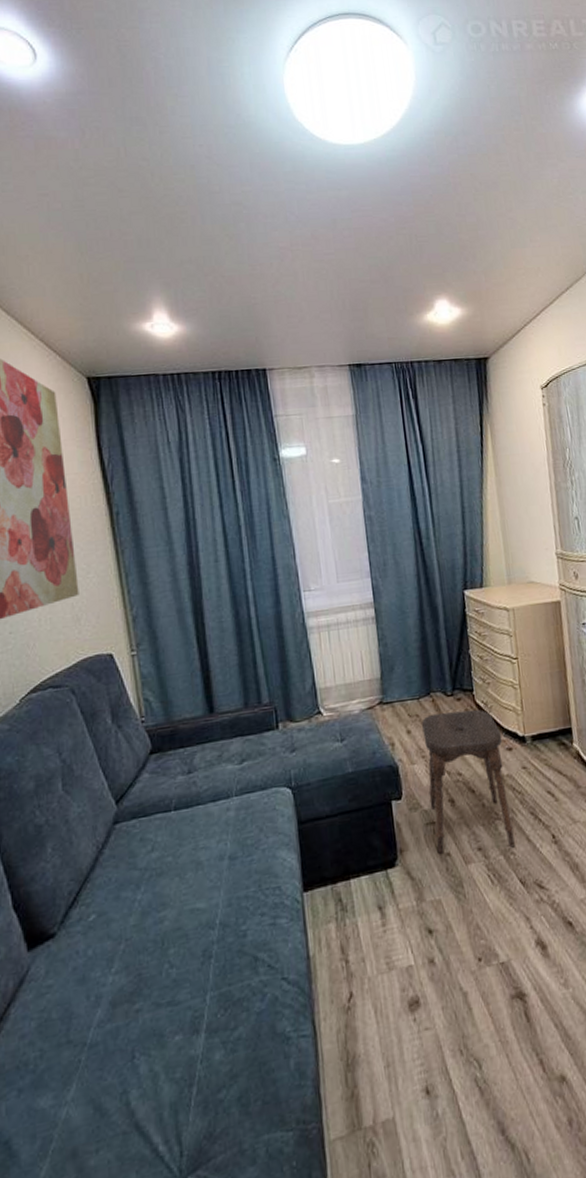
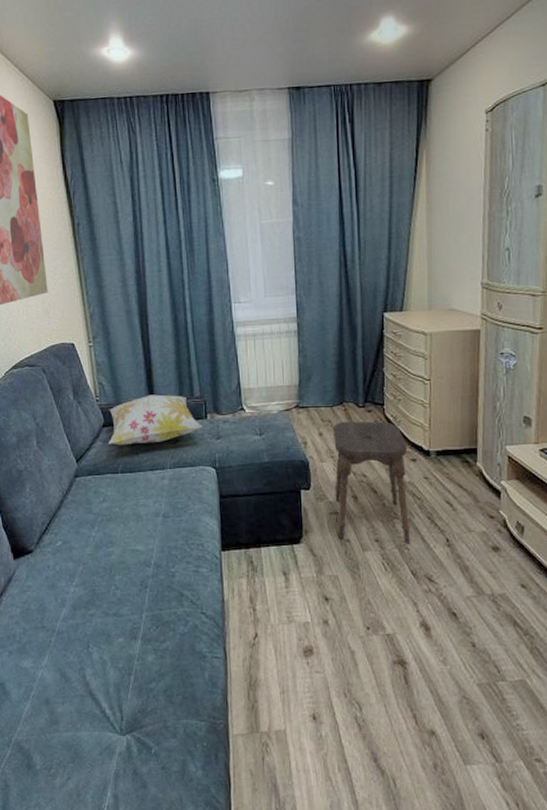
decorative pillow: none [158,704,274,775] -> present [108,394,203,445]

